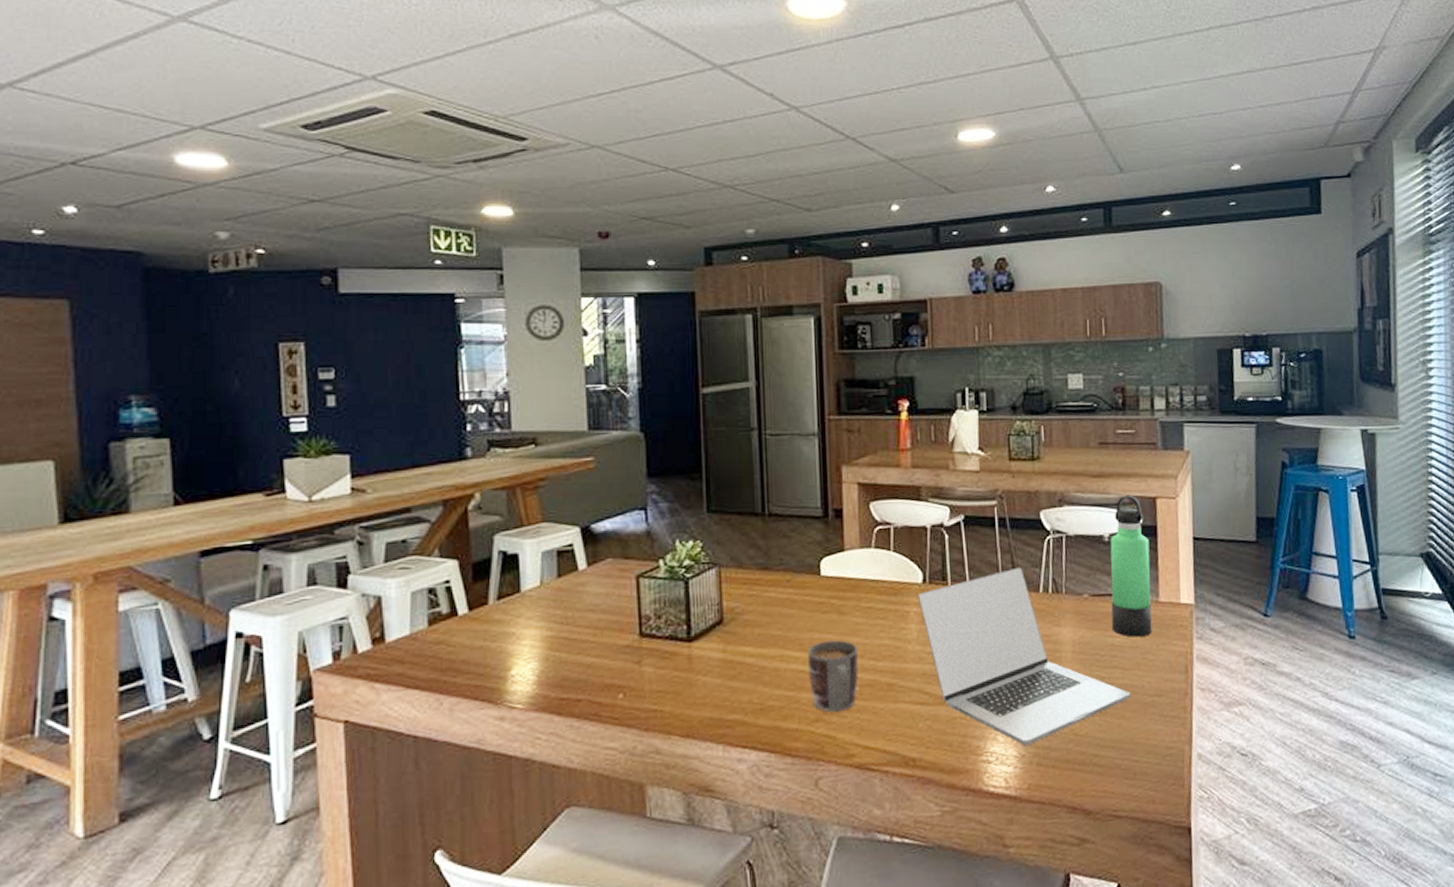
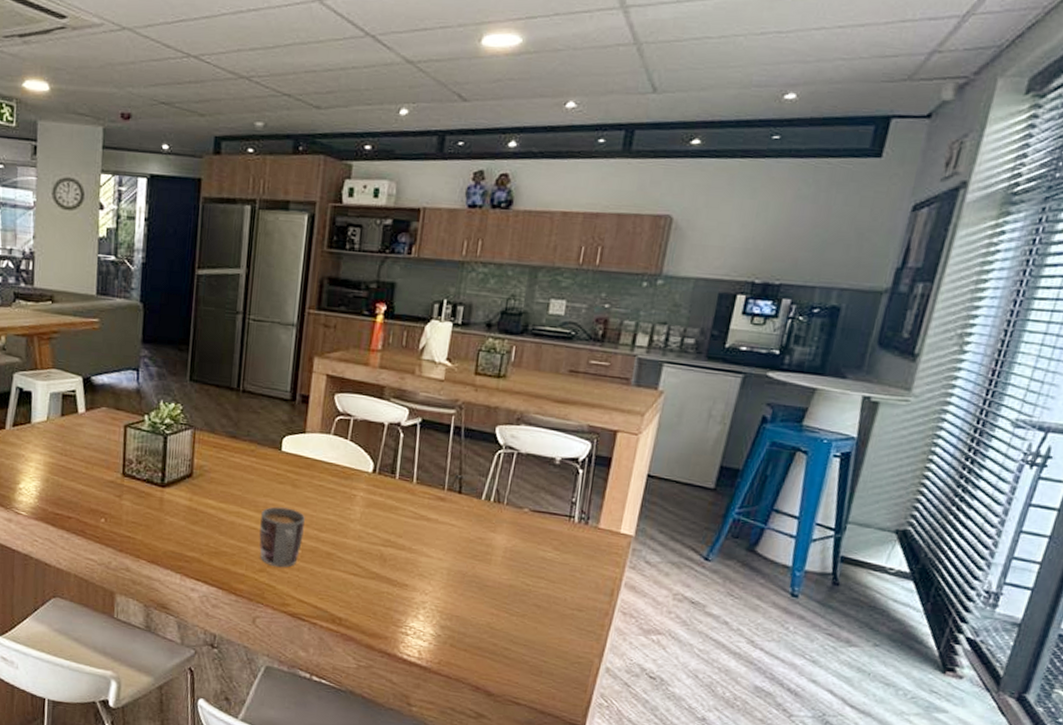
laptop: present [918,567,1131,747] -> none [366,473,552,629]
thermos bottle: present [1110,495,1152,638] -> none [545,424,601,557]

